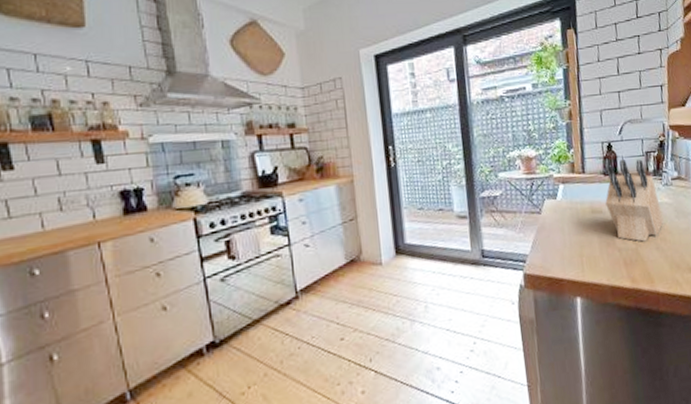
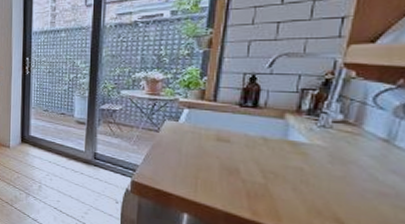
knife block: present [604,158,664,242] -> none [236,90,311,180]

